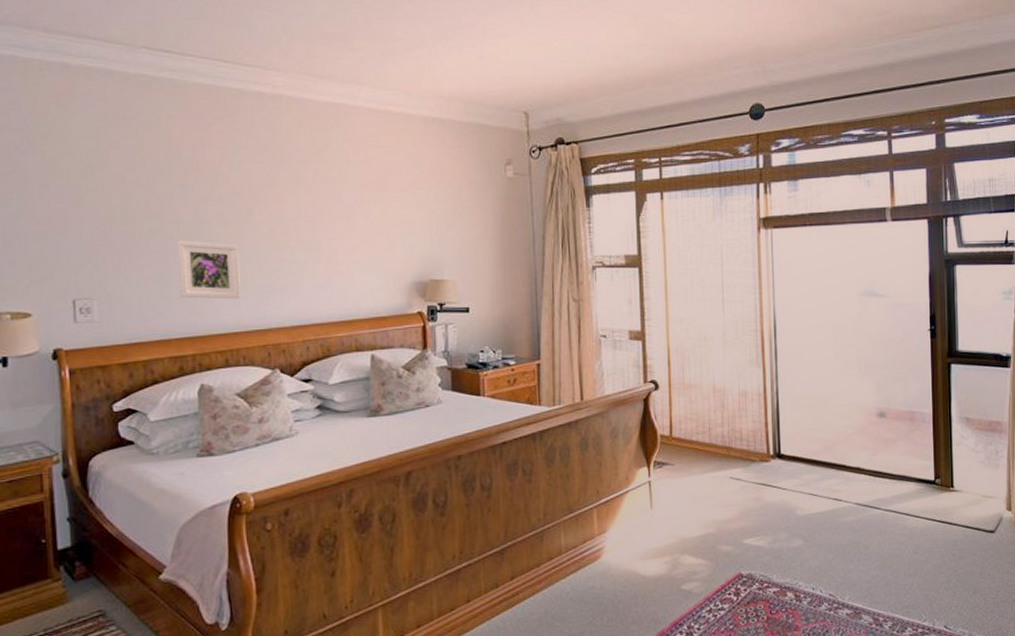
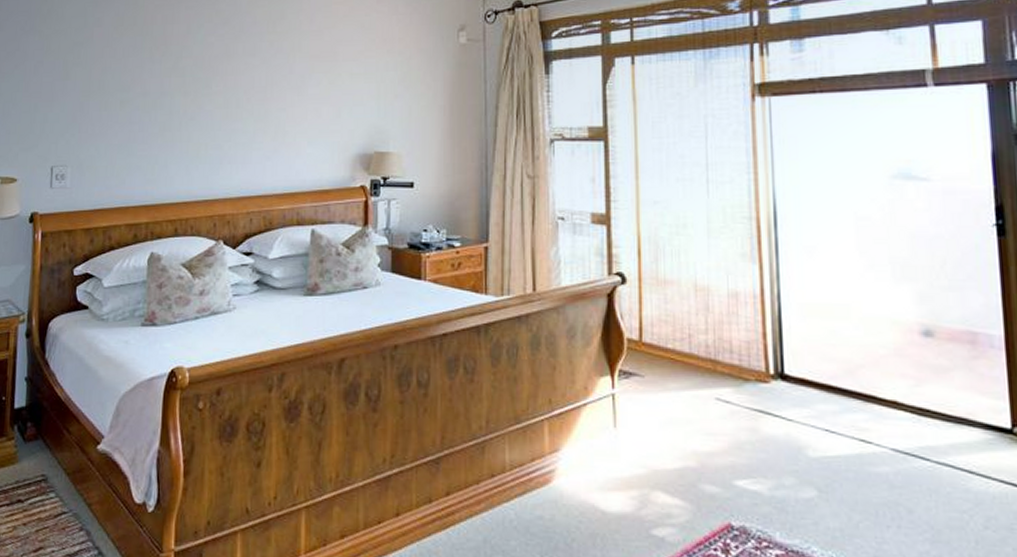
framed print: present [176,240,241,299] -> none [140,111,195,169]

